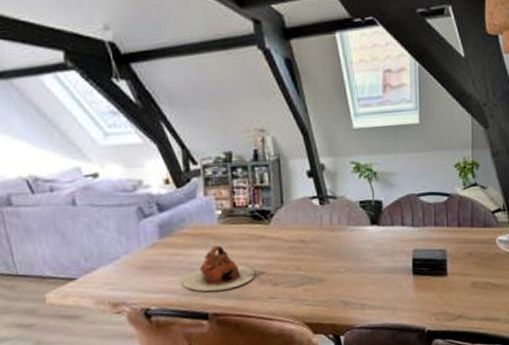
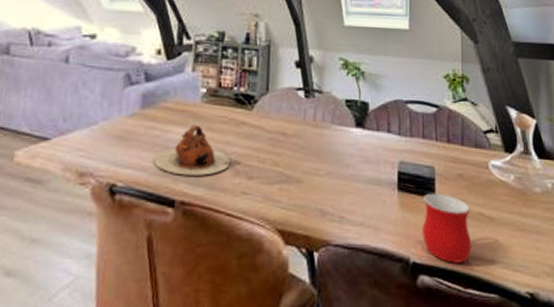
mug: none [435,271,480,327] -> present [422,193,472,263]

